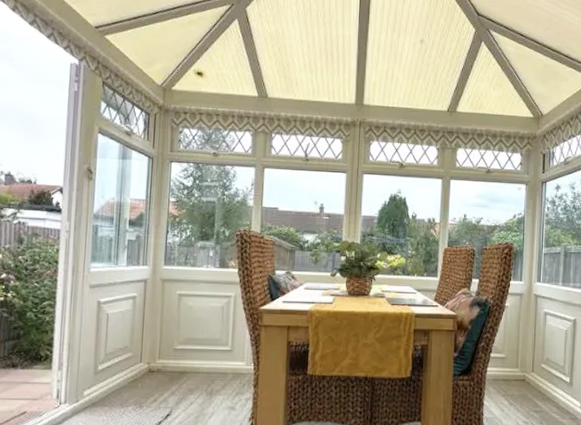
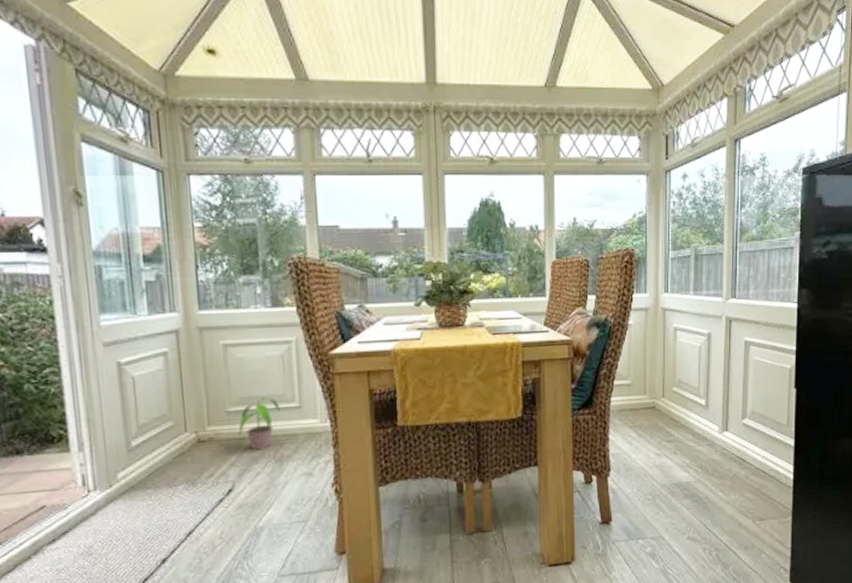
potted plant: none [181,340,216,384] -> present [238,397,280,451]

